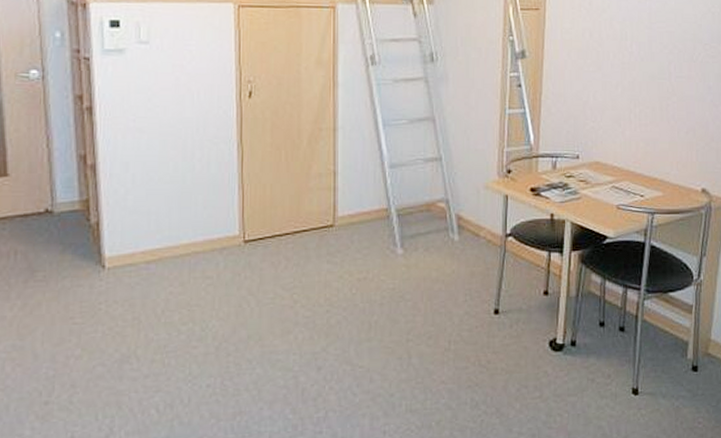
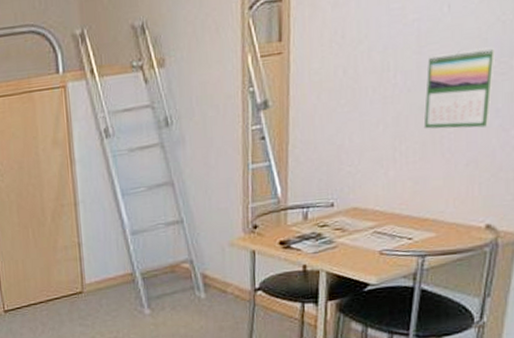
calendar: none [653,32,708,101] -> present [423,47,496,129]

